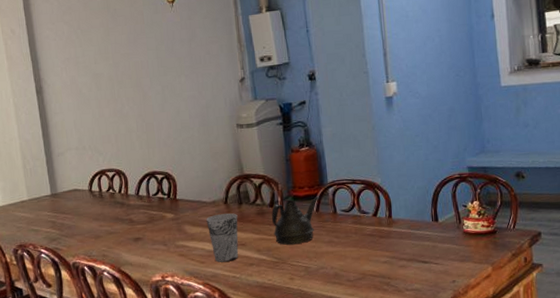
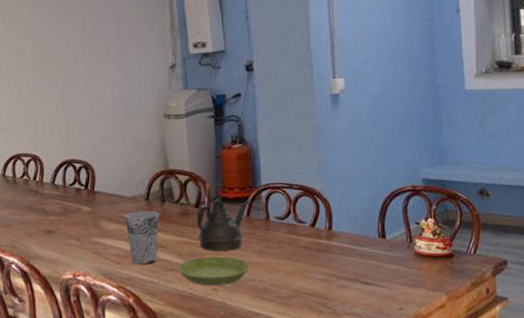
saucer: none [257,248,321,276] -> present [178,257,249,286]

